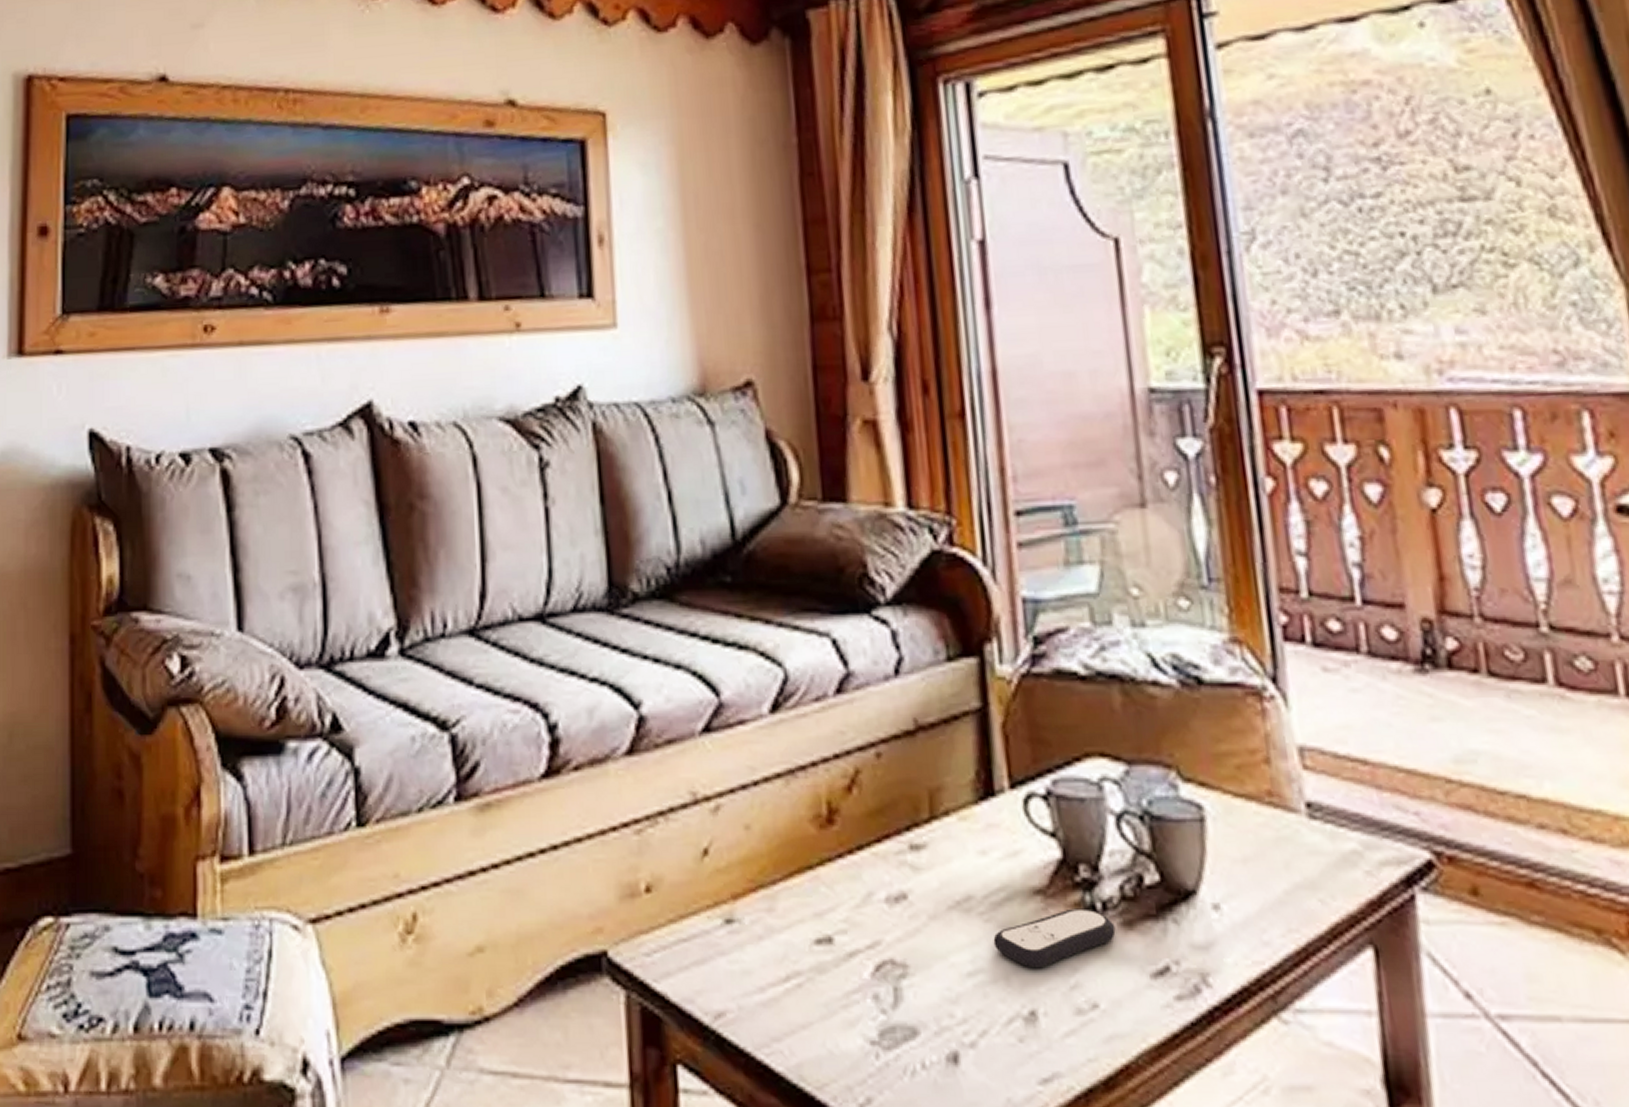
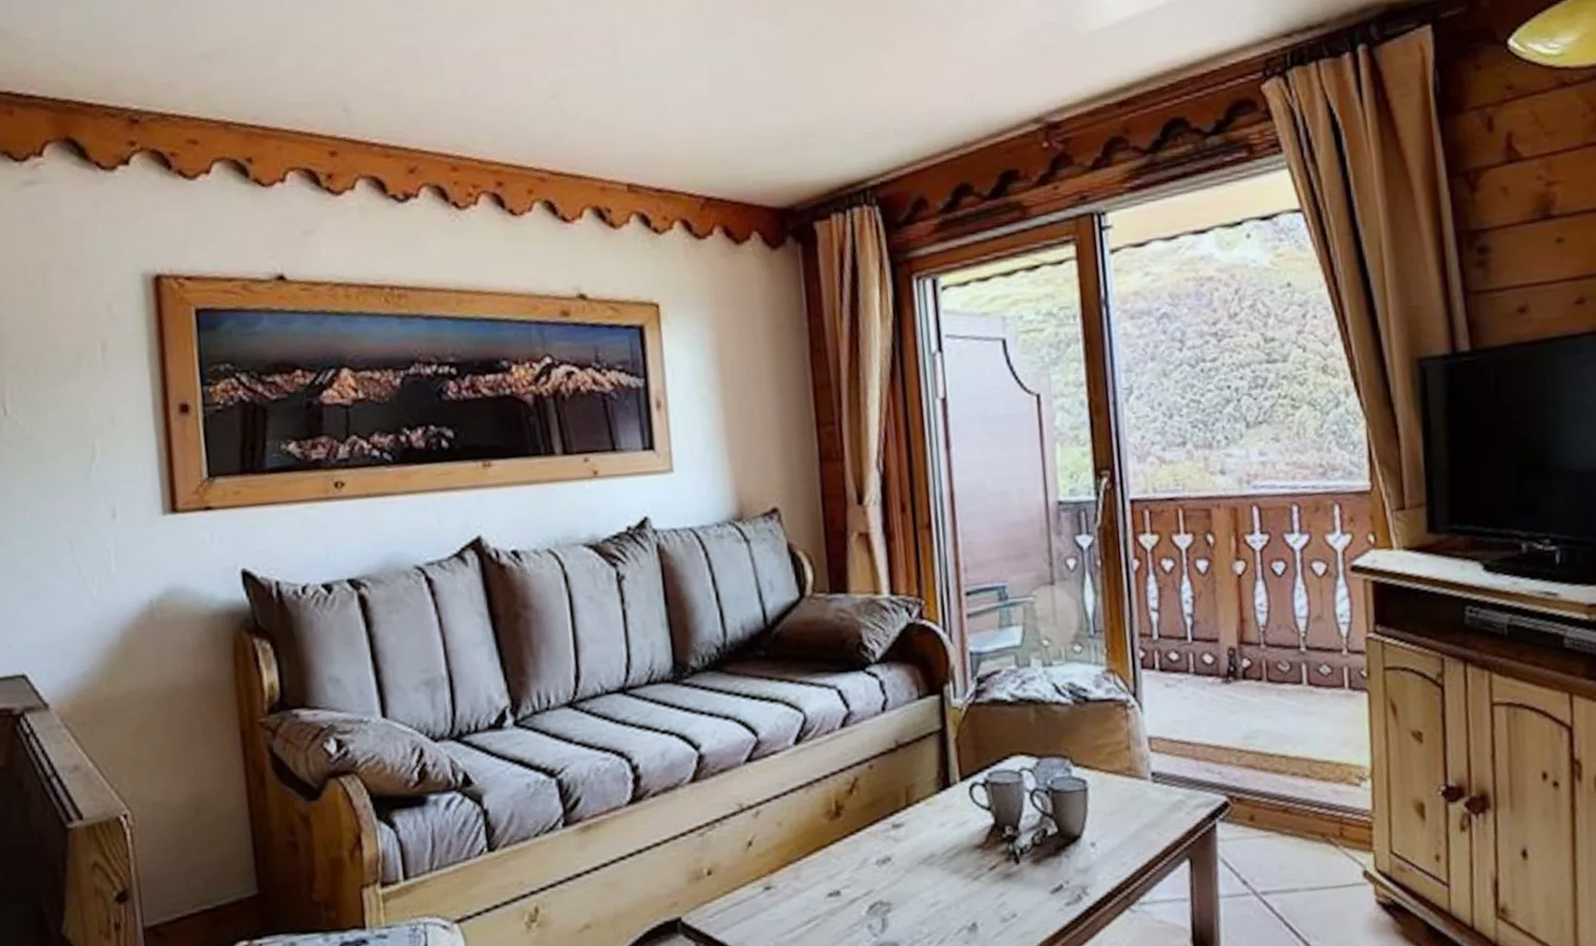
remote control: present [993,908,1116,969] -> none [948,854,1029,897]

